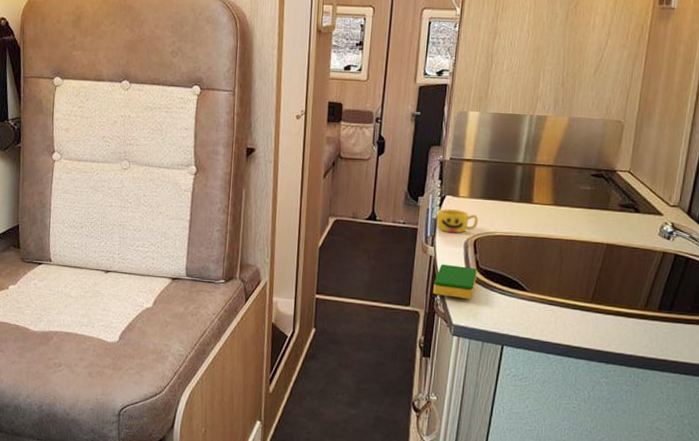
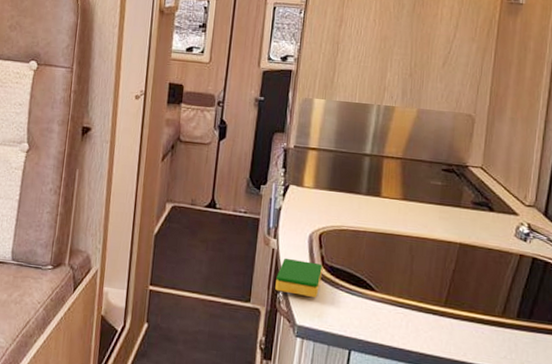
cup: present [436,209,479,234] -> none [279,199,324,226]

